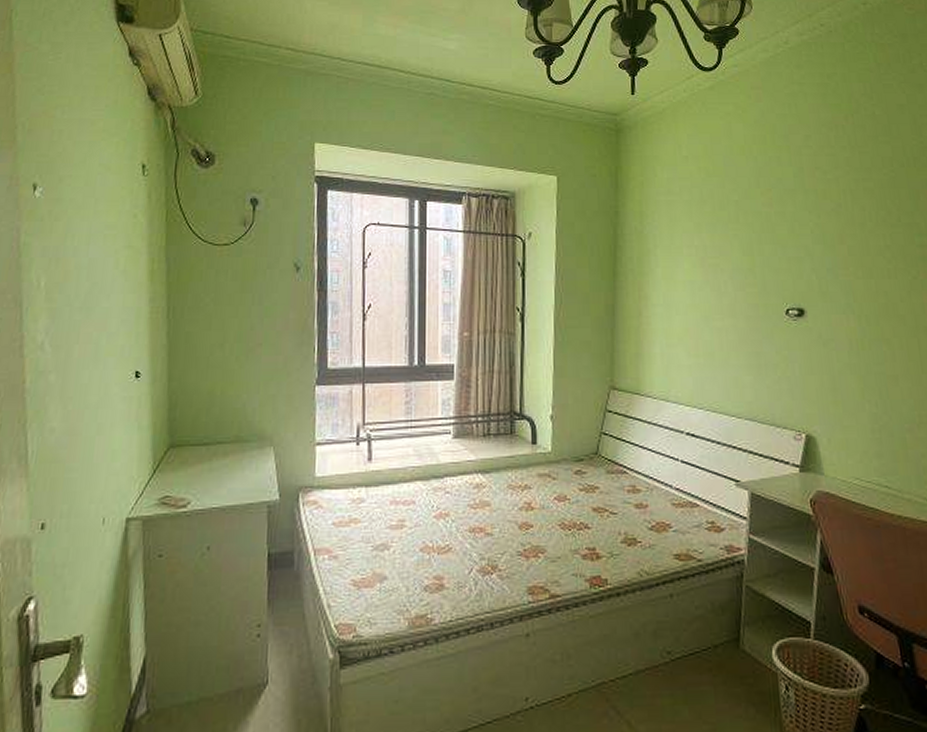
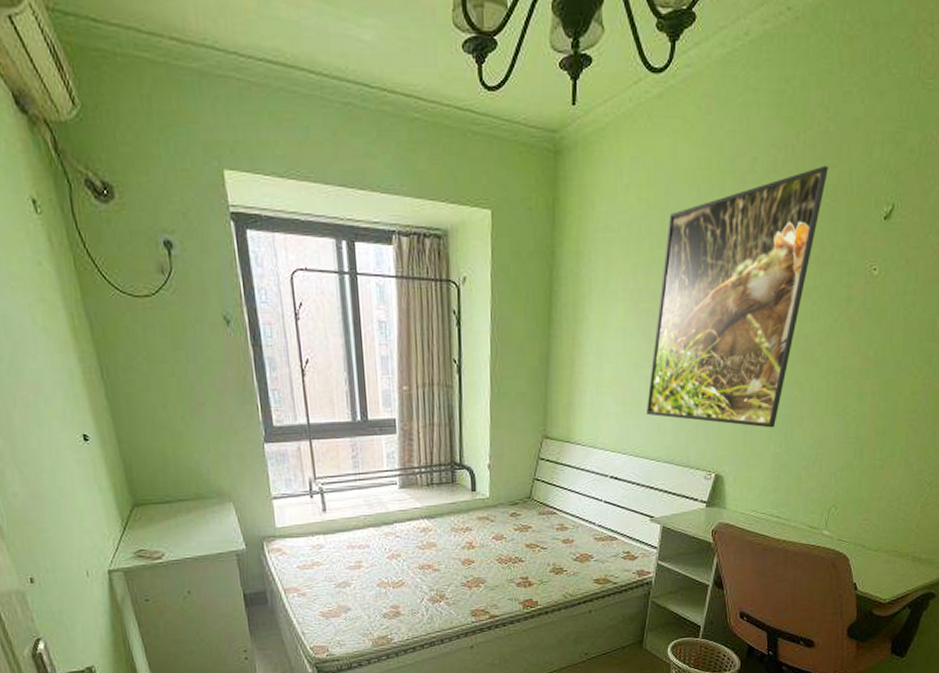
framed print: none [721,142,882,386] -> present [647,165,828,428]

